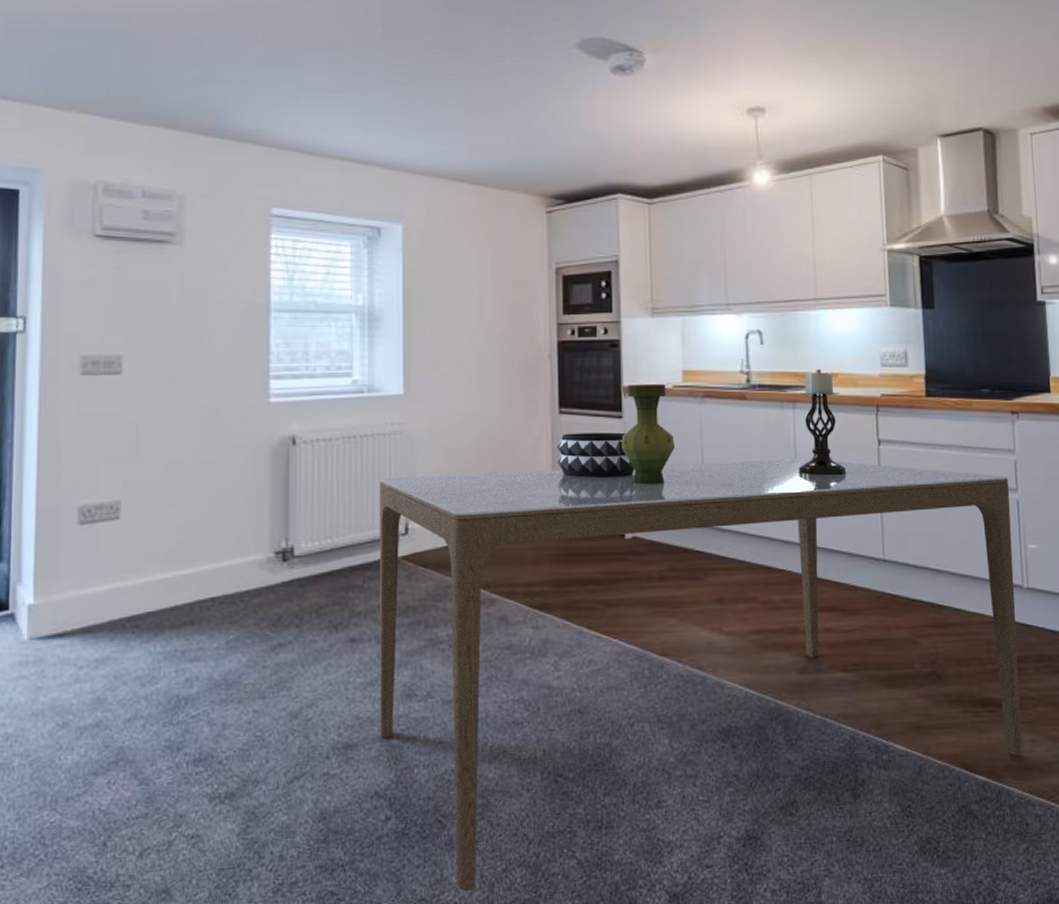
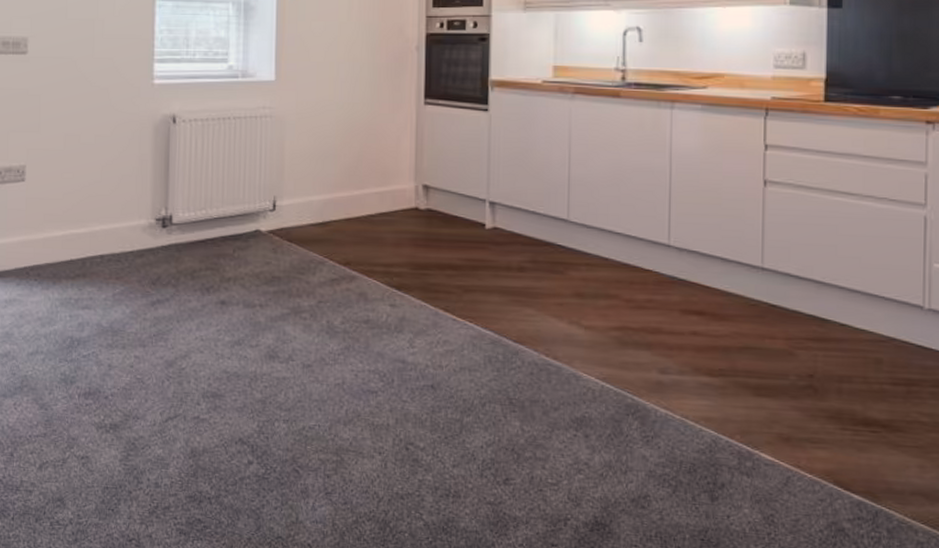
dining table: present [380,458,1022,891] -> none [245,157,917,536]
decorative bowl: present [556,432,635,478] -> none [420,123,499,169]
vase: present [621,385,674,485] -> none [486,79,541,178]
candle holder: present [798,369,847,476] -> none [673,68,727,179]

